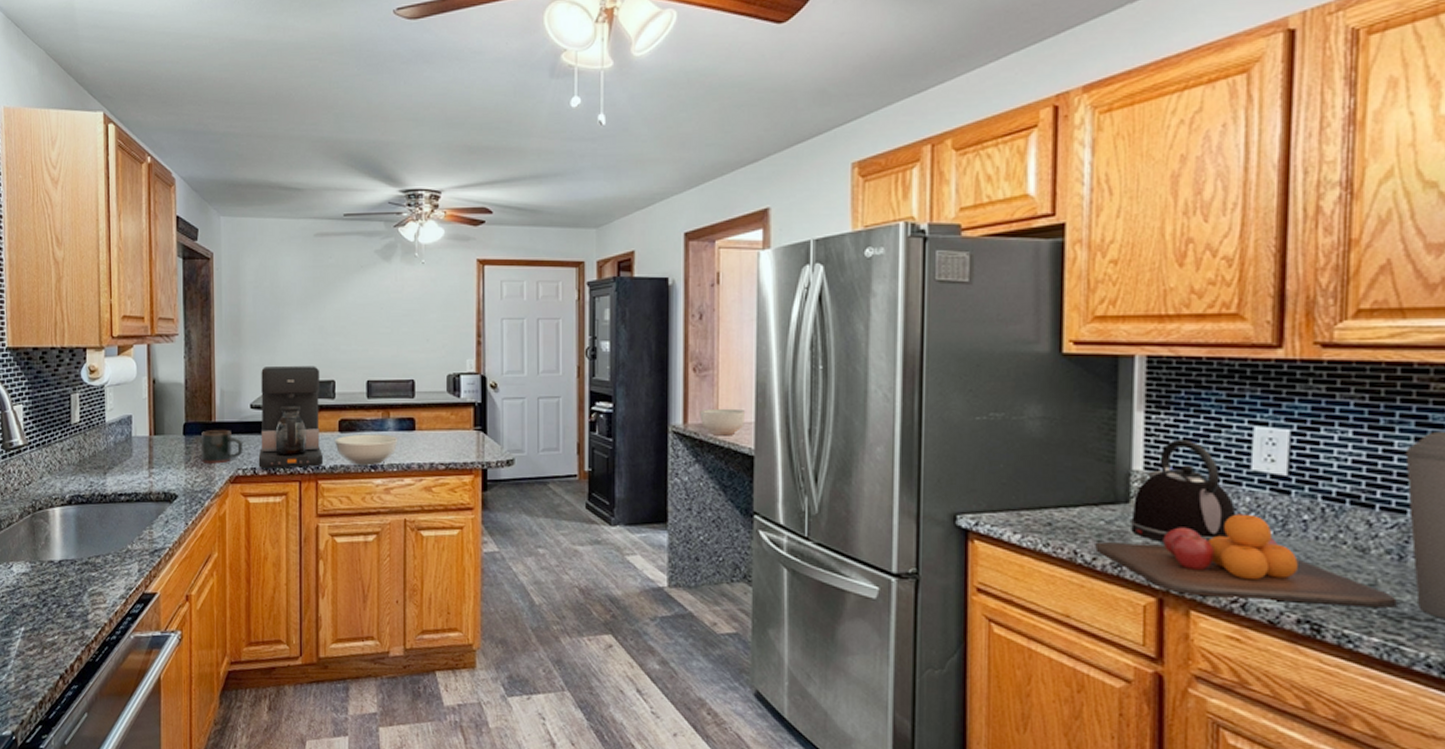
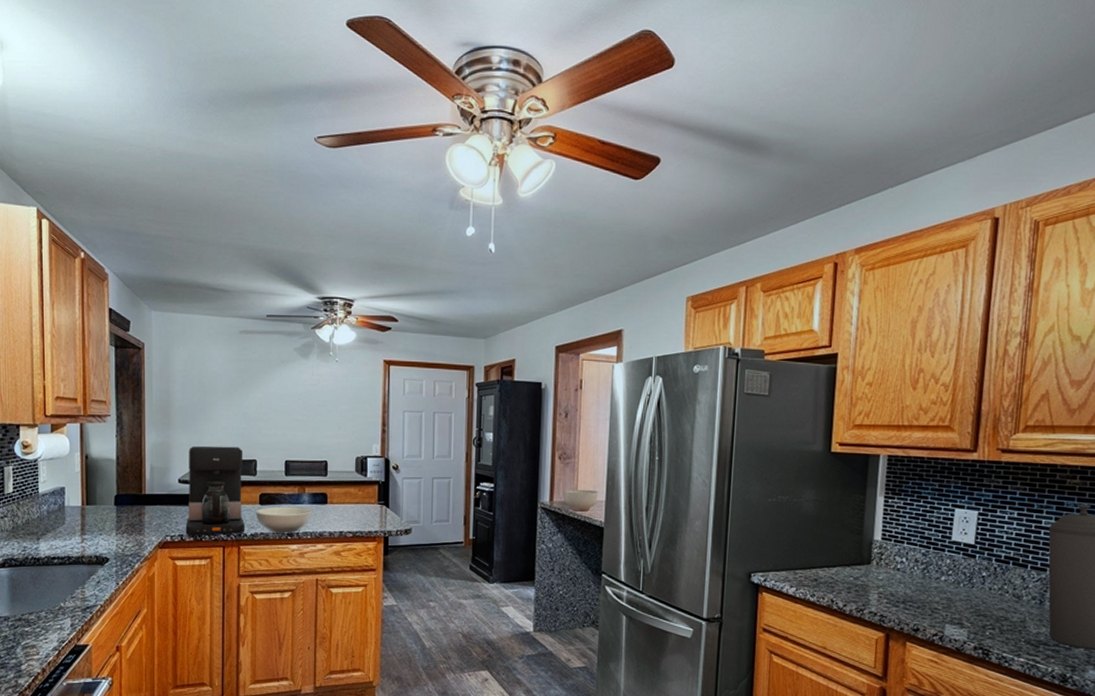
mug: present [200,429,242,464] -> none [131,501,171,531]
chopping board: present [1095,514,1397,608] -> none [846,572,1037,637]
kettle: present [1129,439,1237,543] -> none [870,517,940,593]

